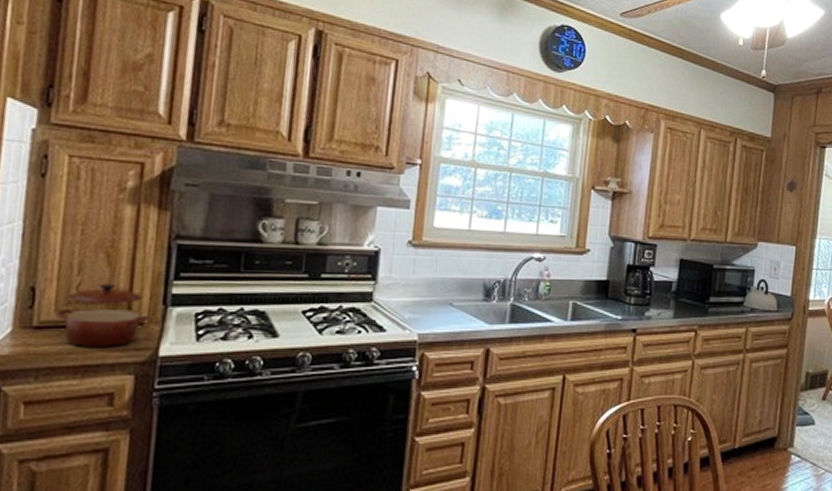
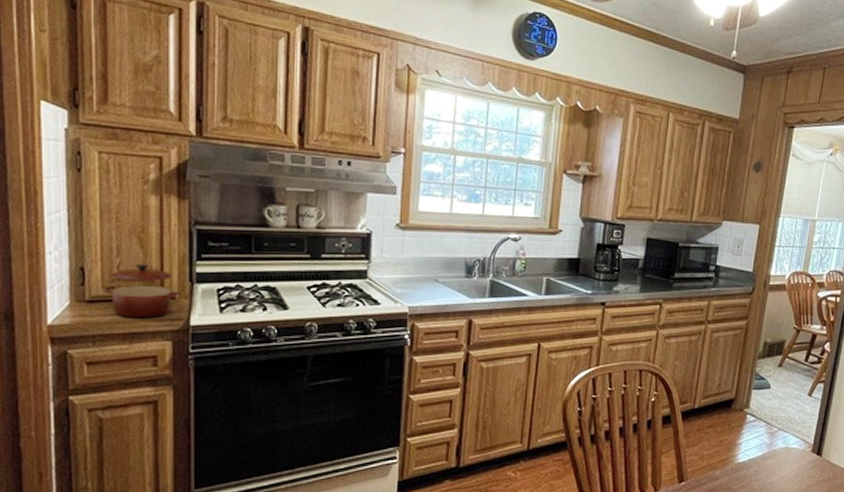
kettle: present [742,278,778,312] -> none [705,255,740,286]

